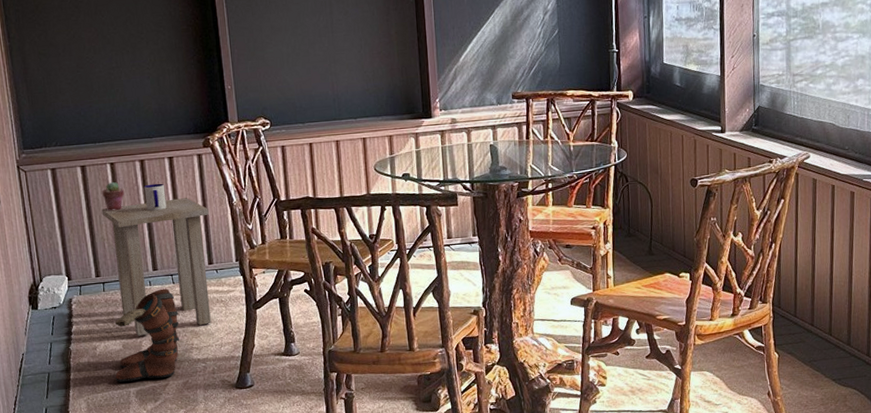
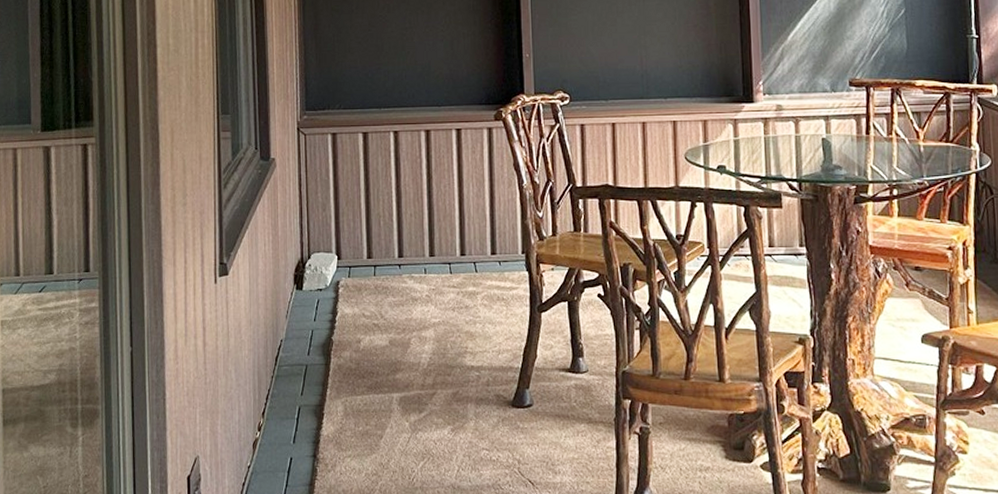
side table: present [101,198,211,336] -> none [380,176,495,332]
potted succulent: present [102,181,125,211] -> none [382,152,406,185]
boots: present [114,288,180,382] -> none [378,278,454,385]
mug: present [144,183,167,211] -> none [427,157,451,187]

